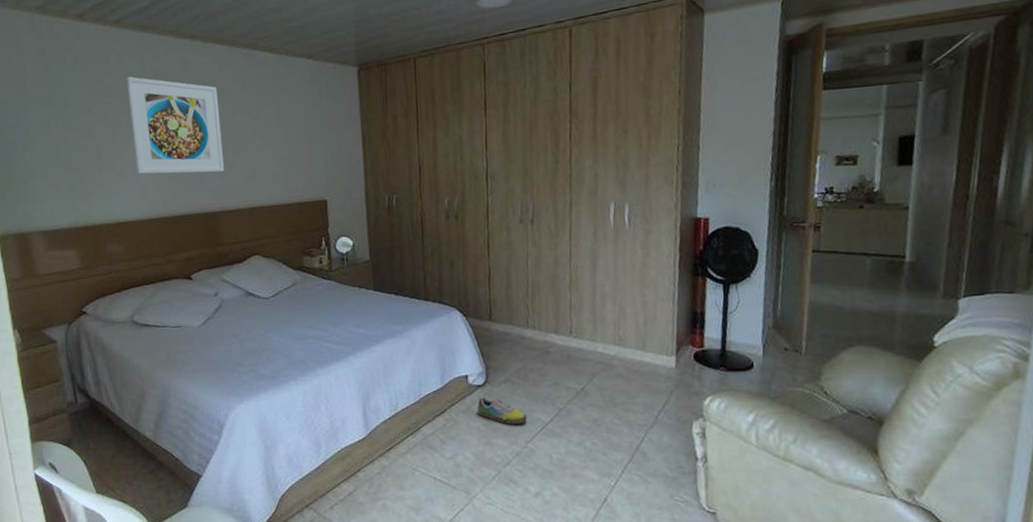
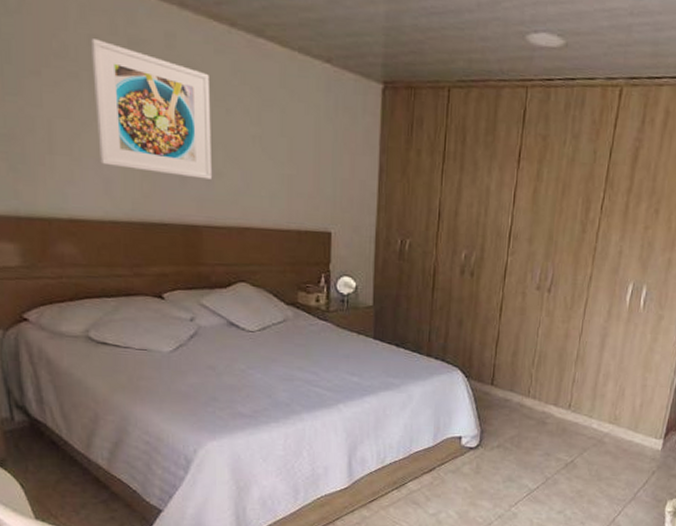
shoe: present [477,396,527,425] -> none [467,458,515,489]

